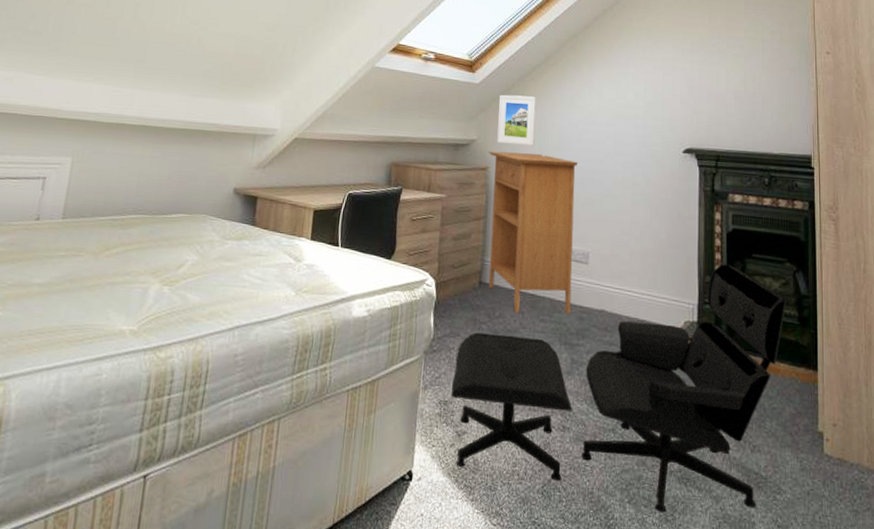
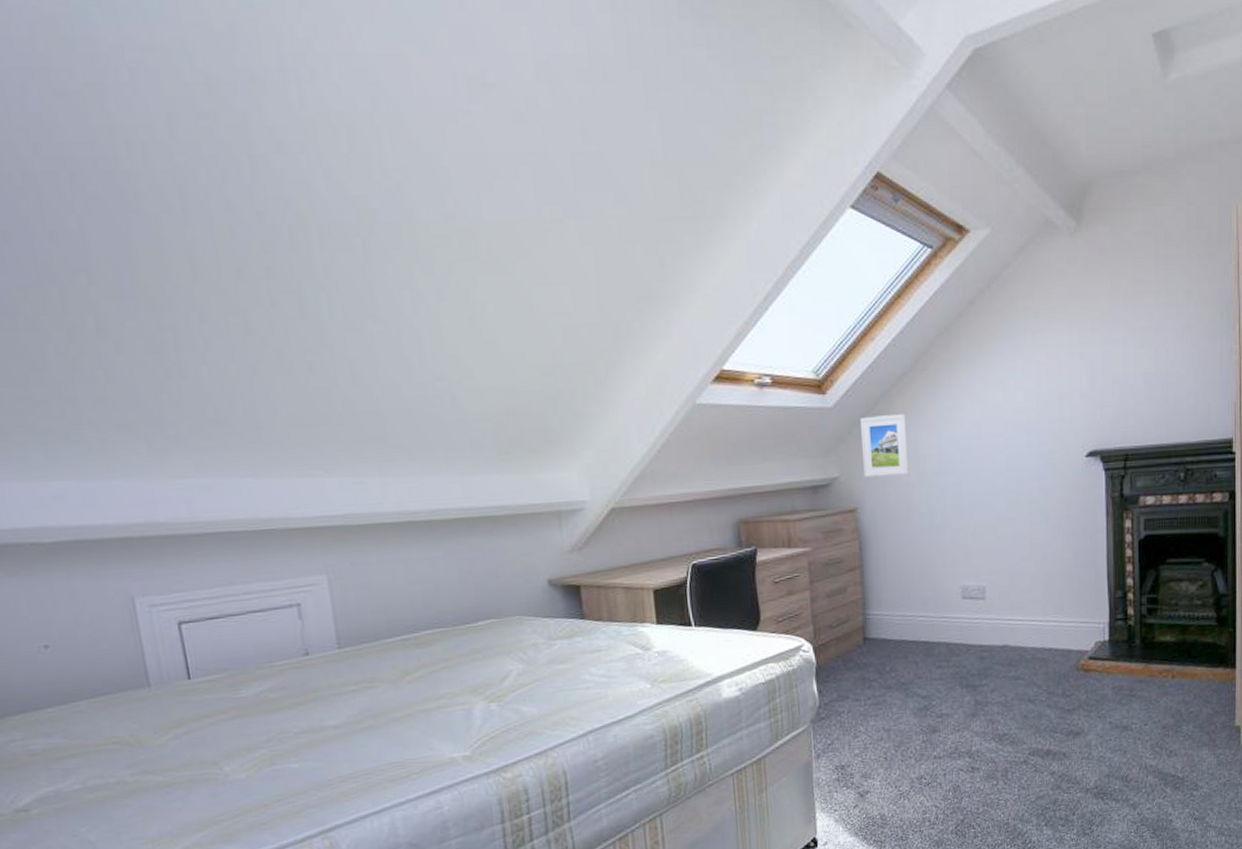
lounge chair: present [451,264,786,512] -> none [847,575,1204,828]
bookshelf: present [488,151,578,314] -> none [855,483,970,664]

